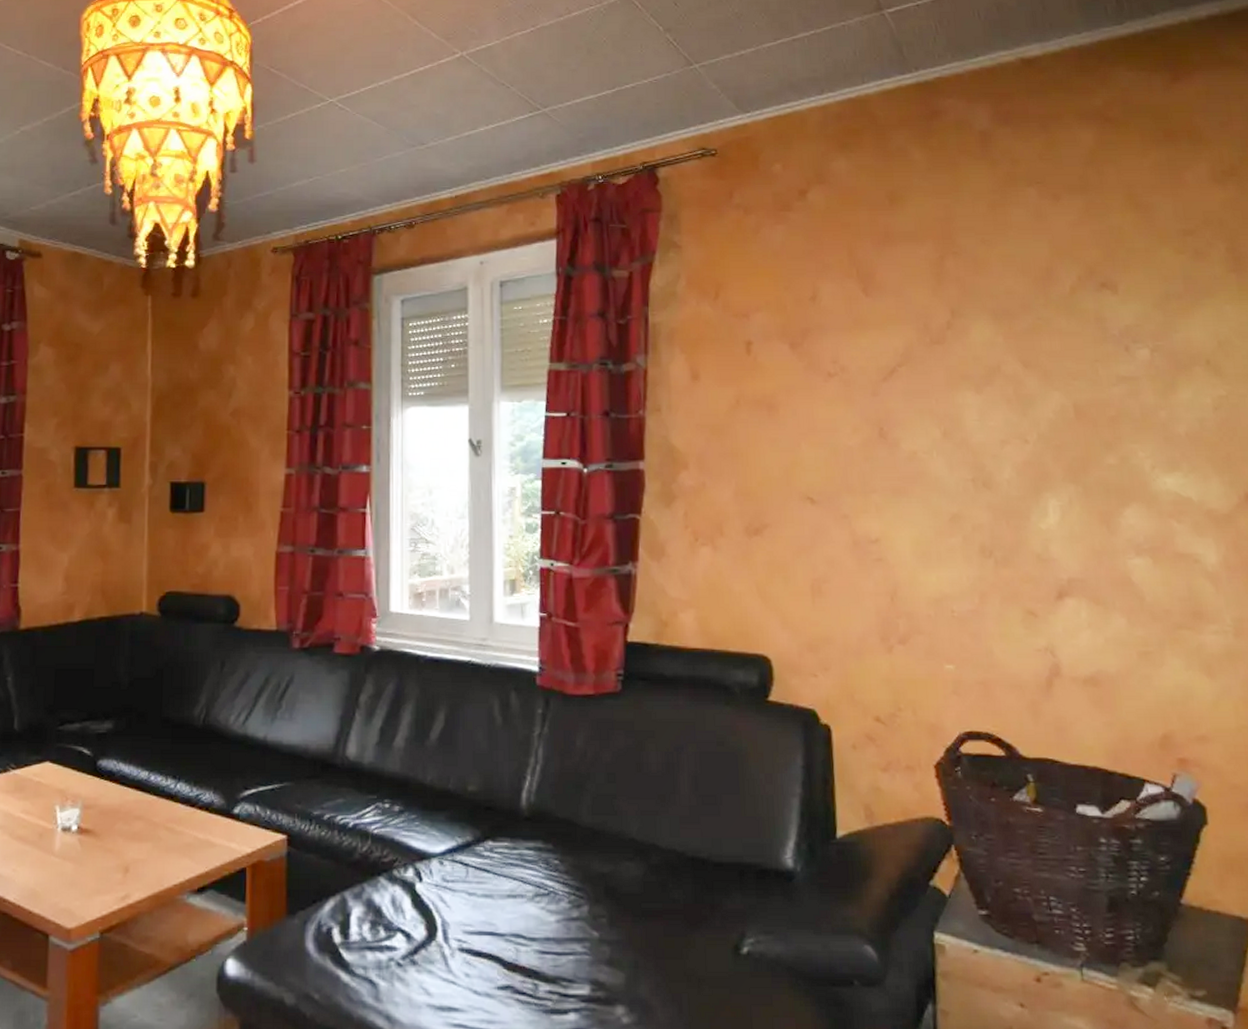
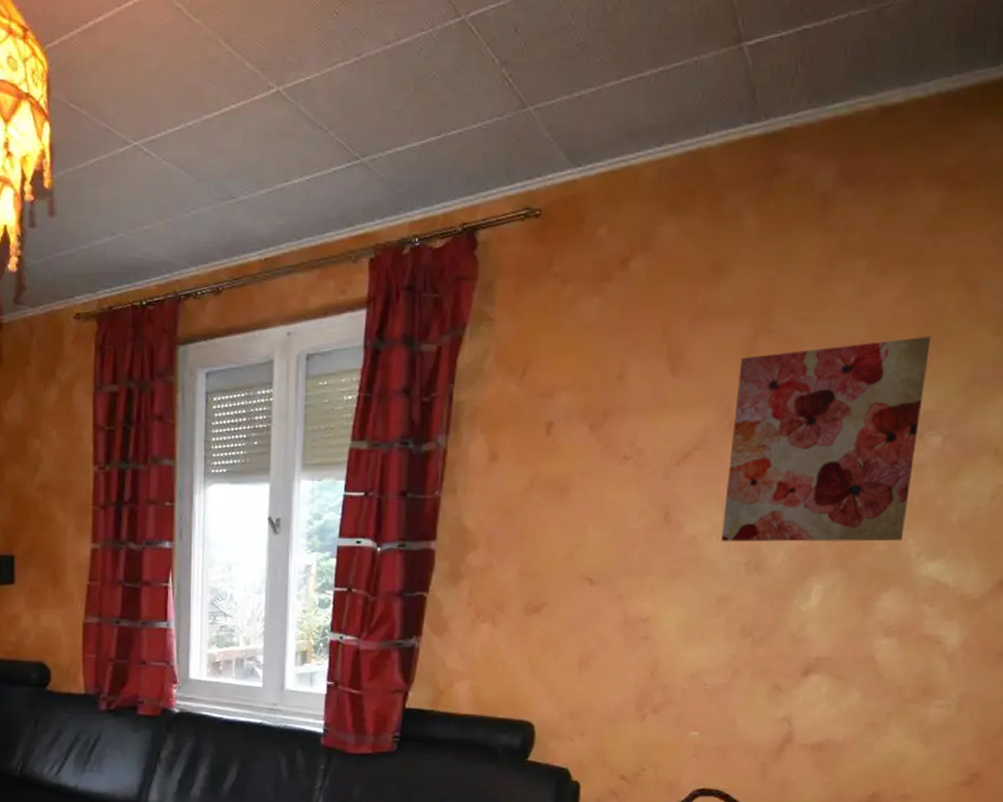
wall art: none [930,255,1132,458] -> present [721,336,931,542]

